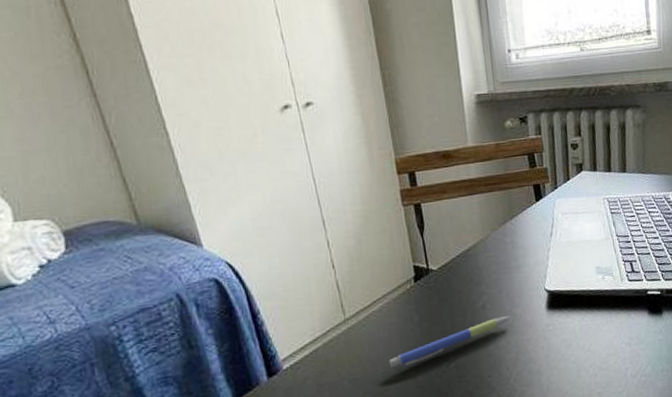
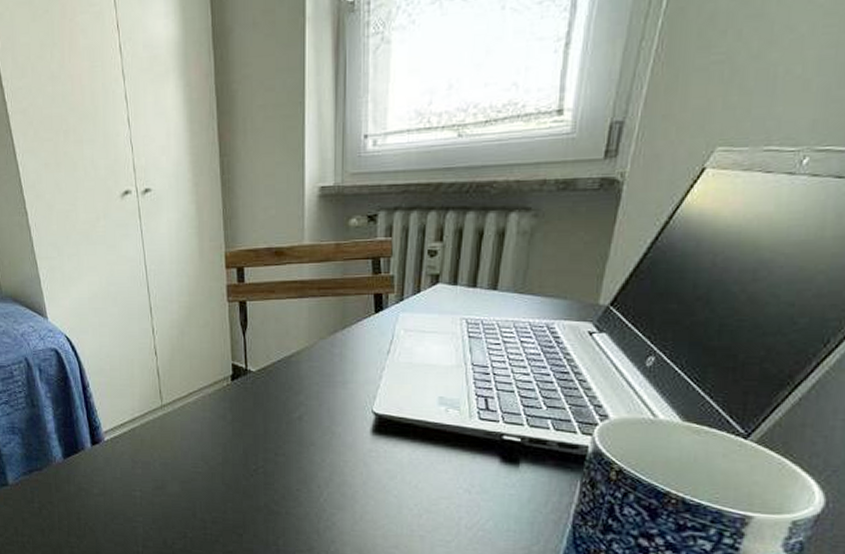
pen: present [389,316,510,368] -> none [198,432,328,461]

